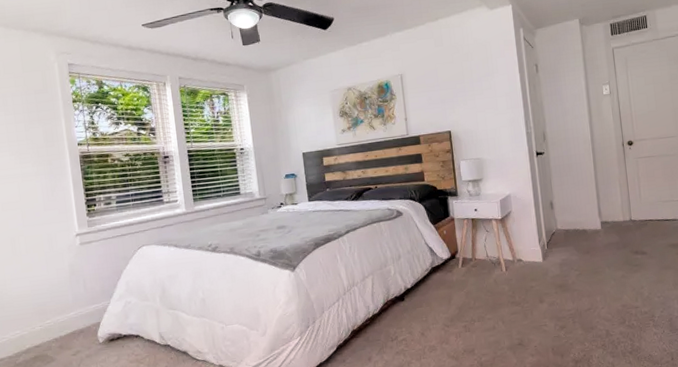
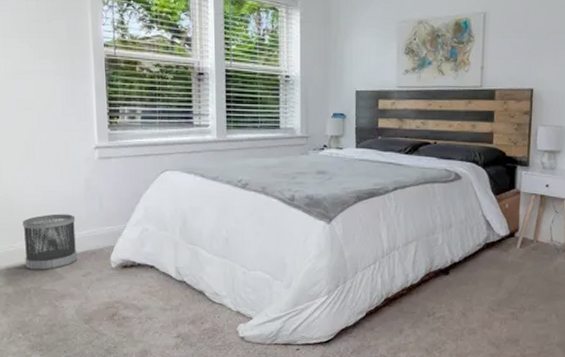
wastebasket: none [12,299,67,358] -> present [22,214,78,271]

